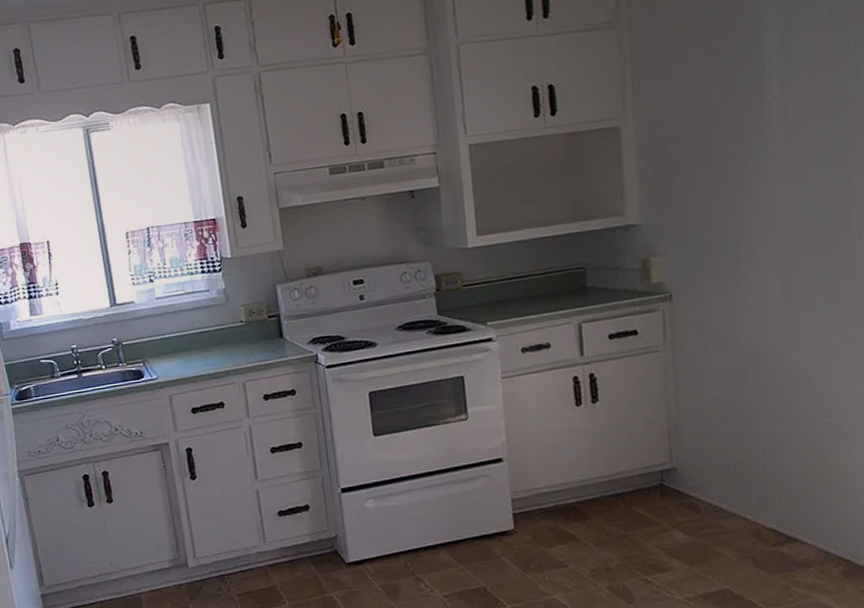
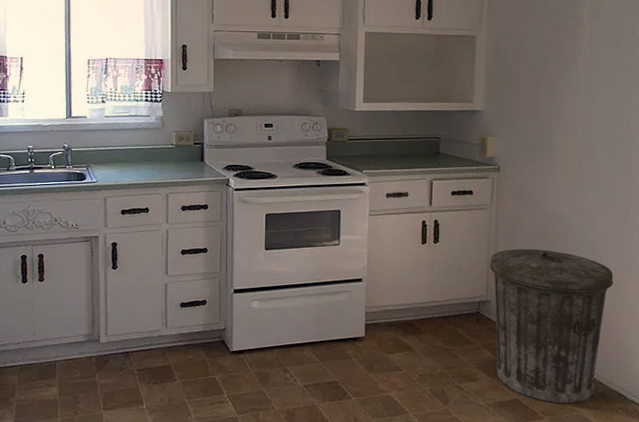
trash can: none [670,394,847,590] -> present [490,248,613,404]

